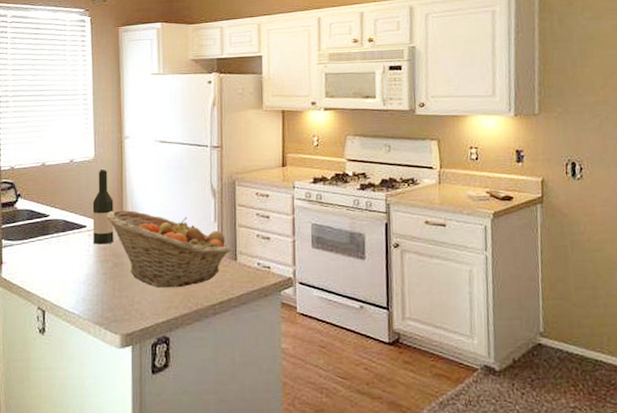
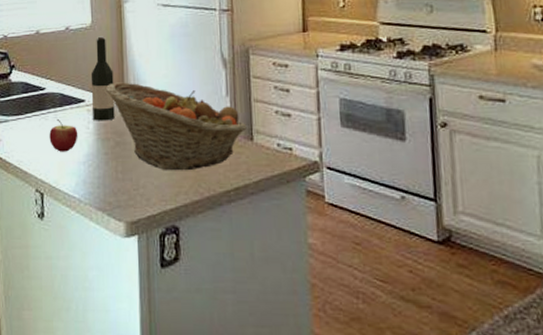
apple: none [52,242,79,273] -> present [49,118,78,152]

